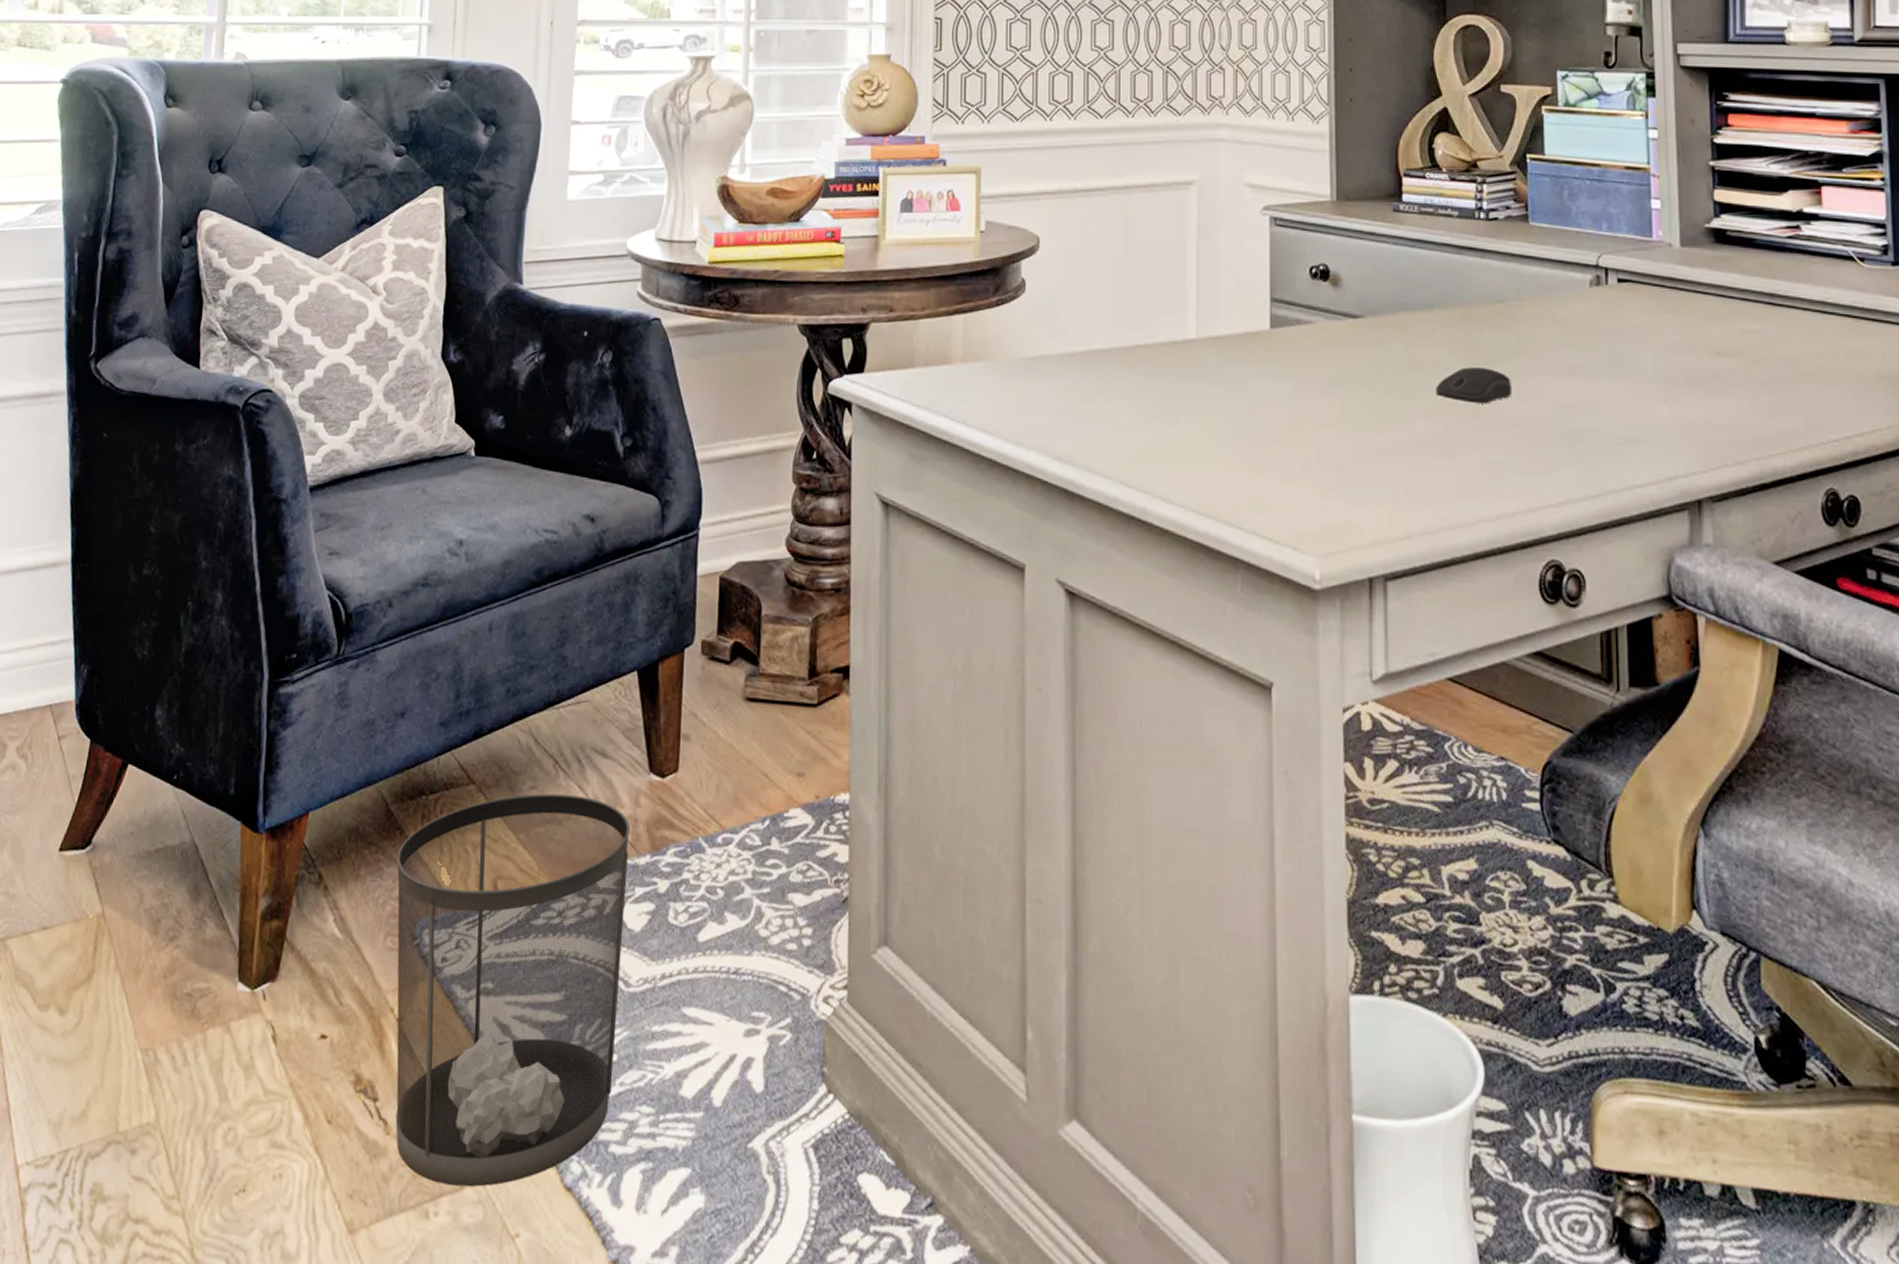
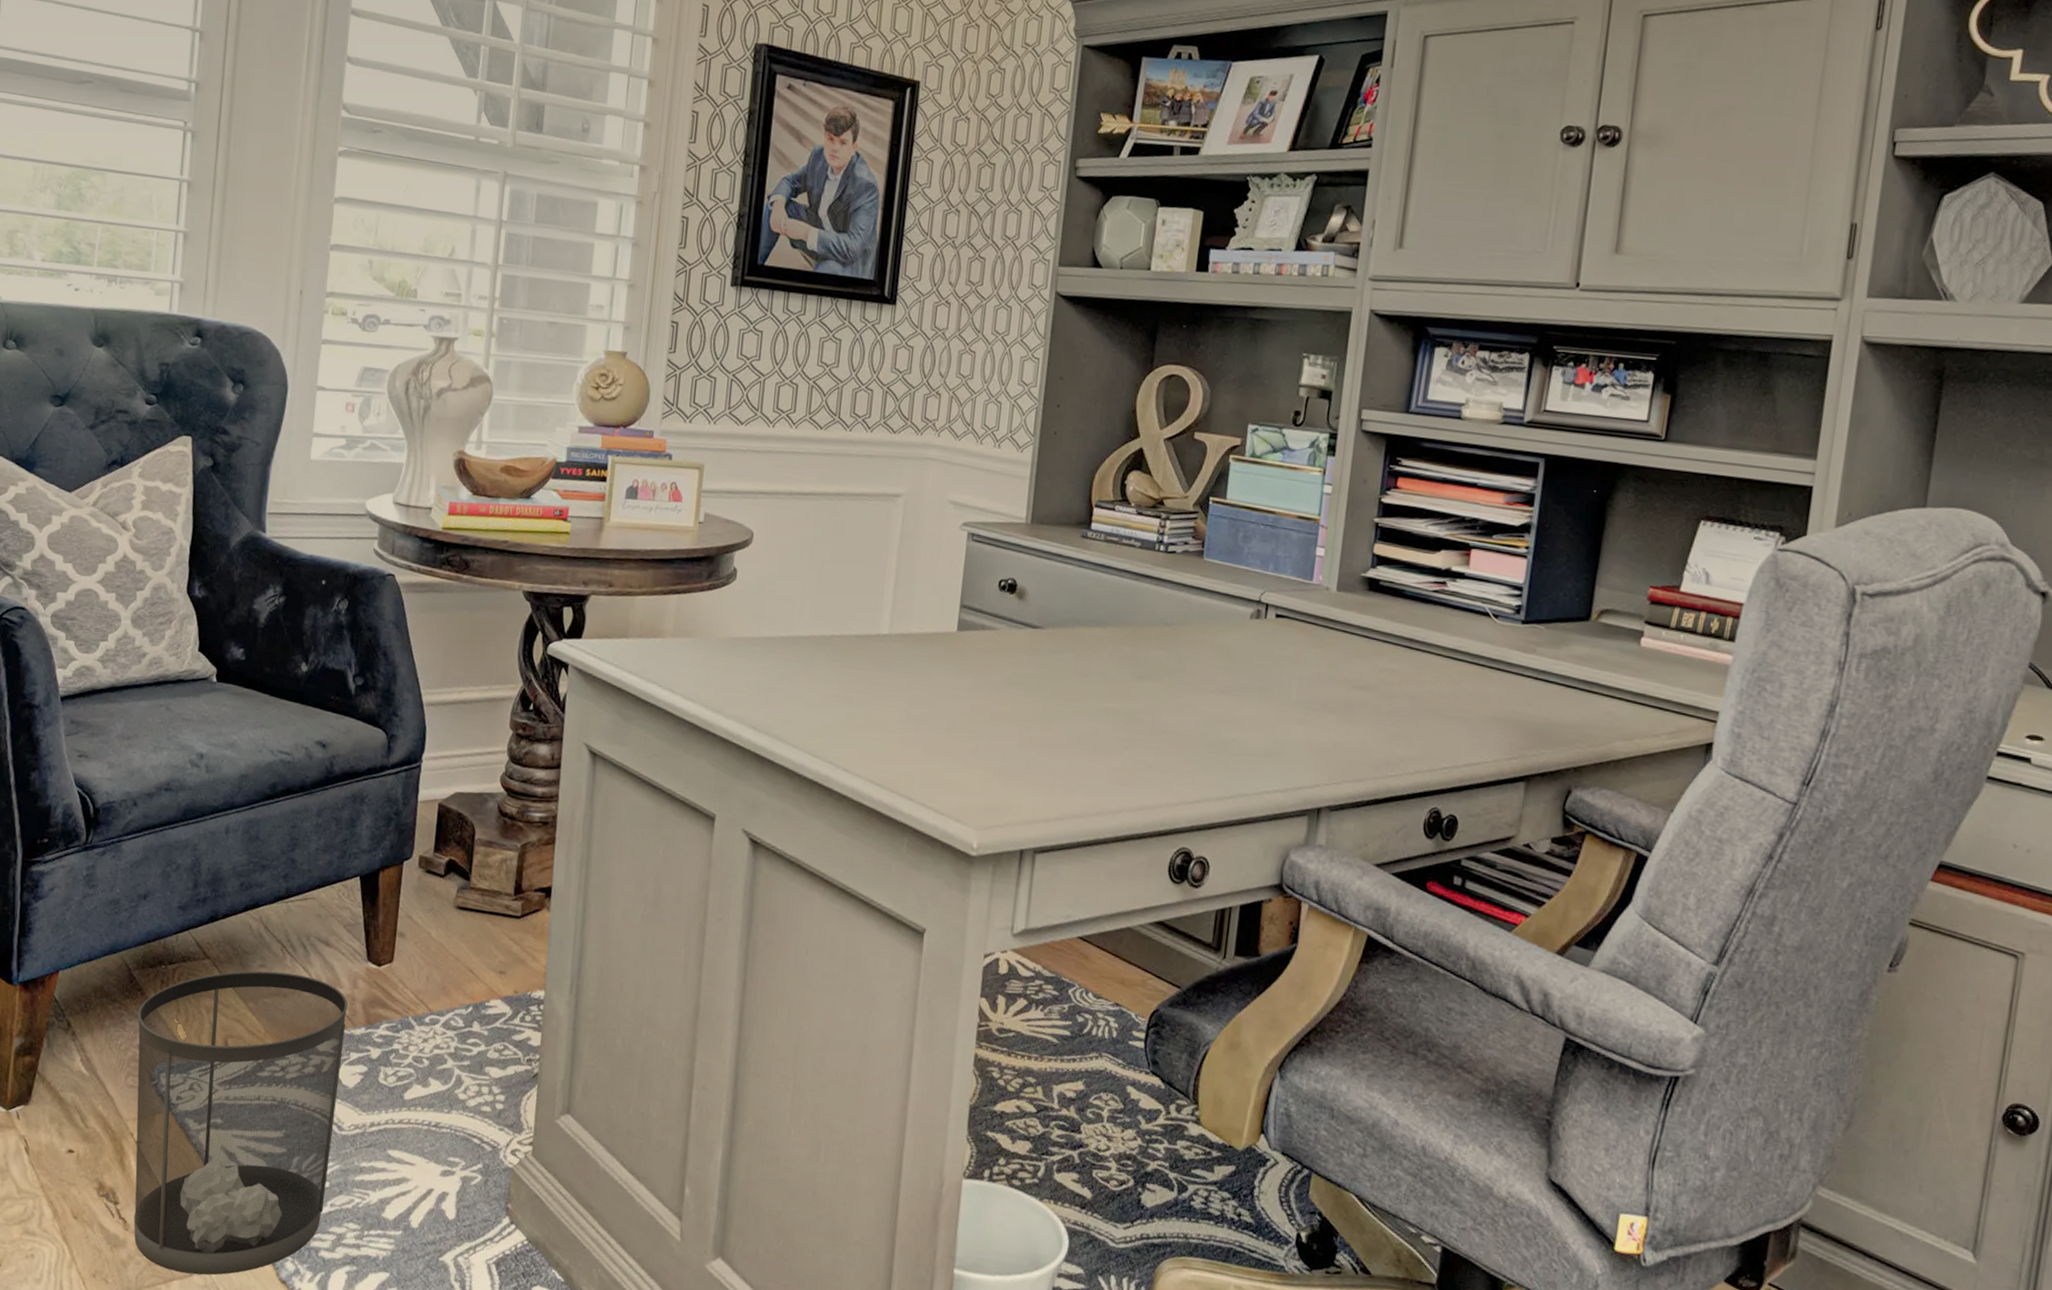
computer mouse: present [1436,367,1513,404] -> none [1099,679,1169,713]

